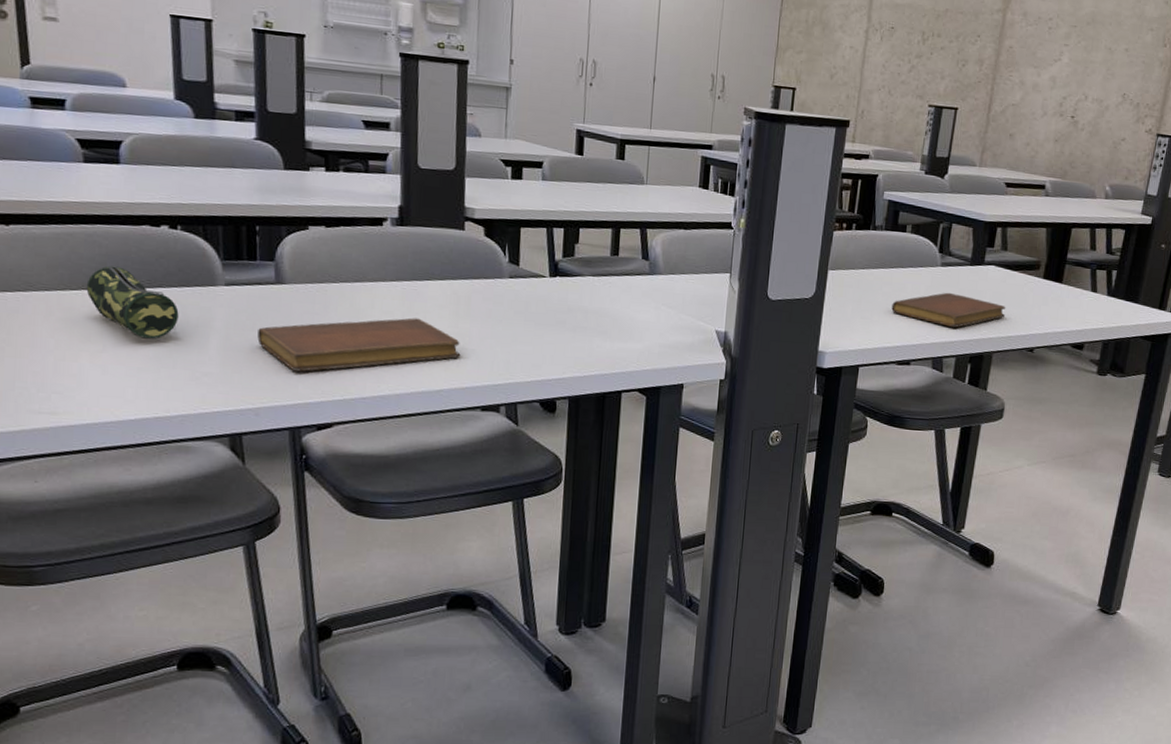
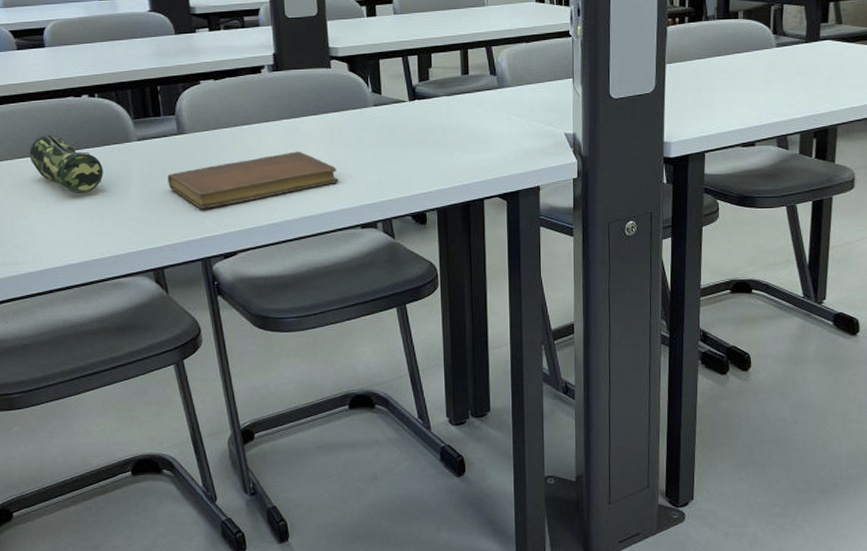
notebook: present [891,292,1006,328] -> none [731,71,847,105]

